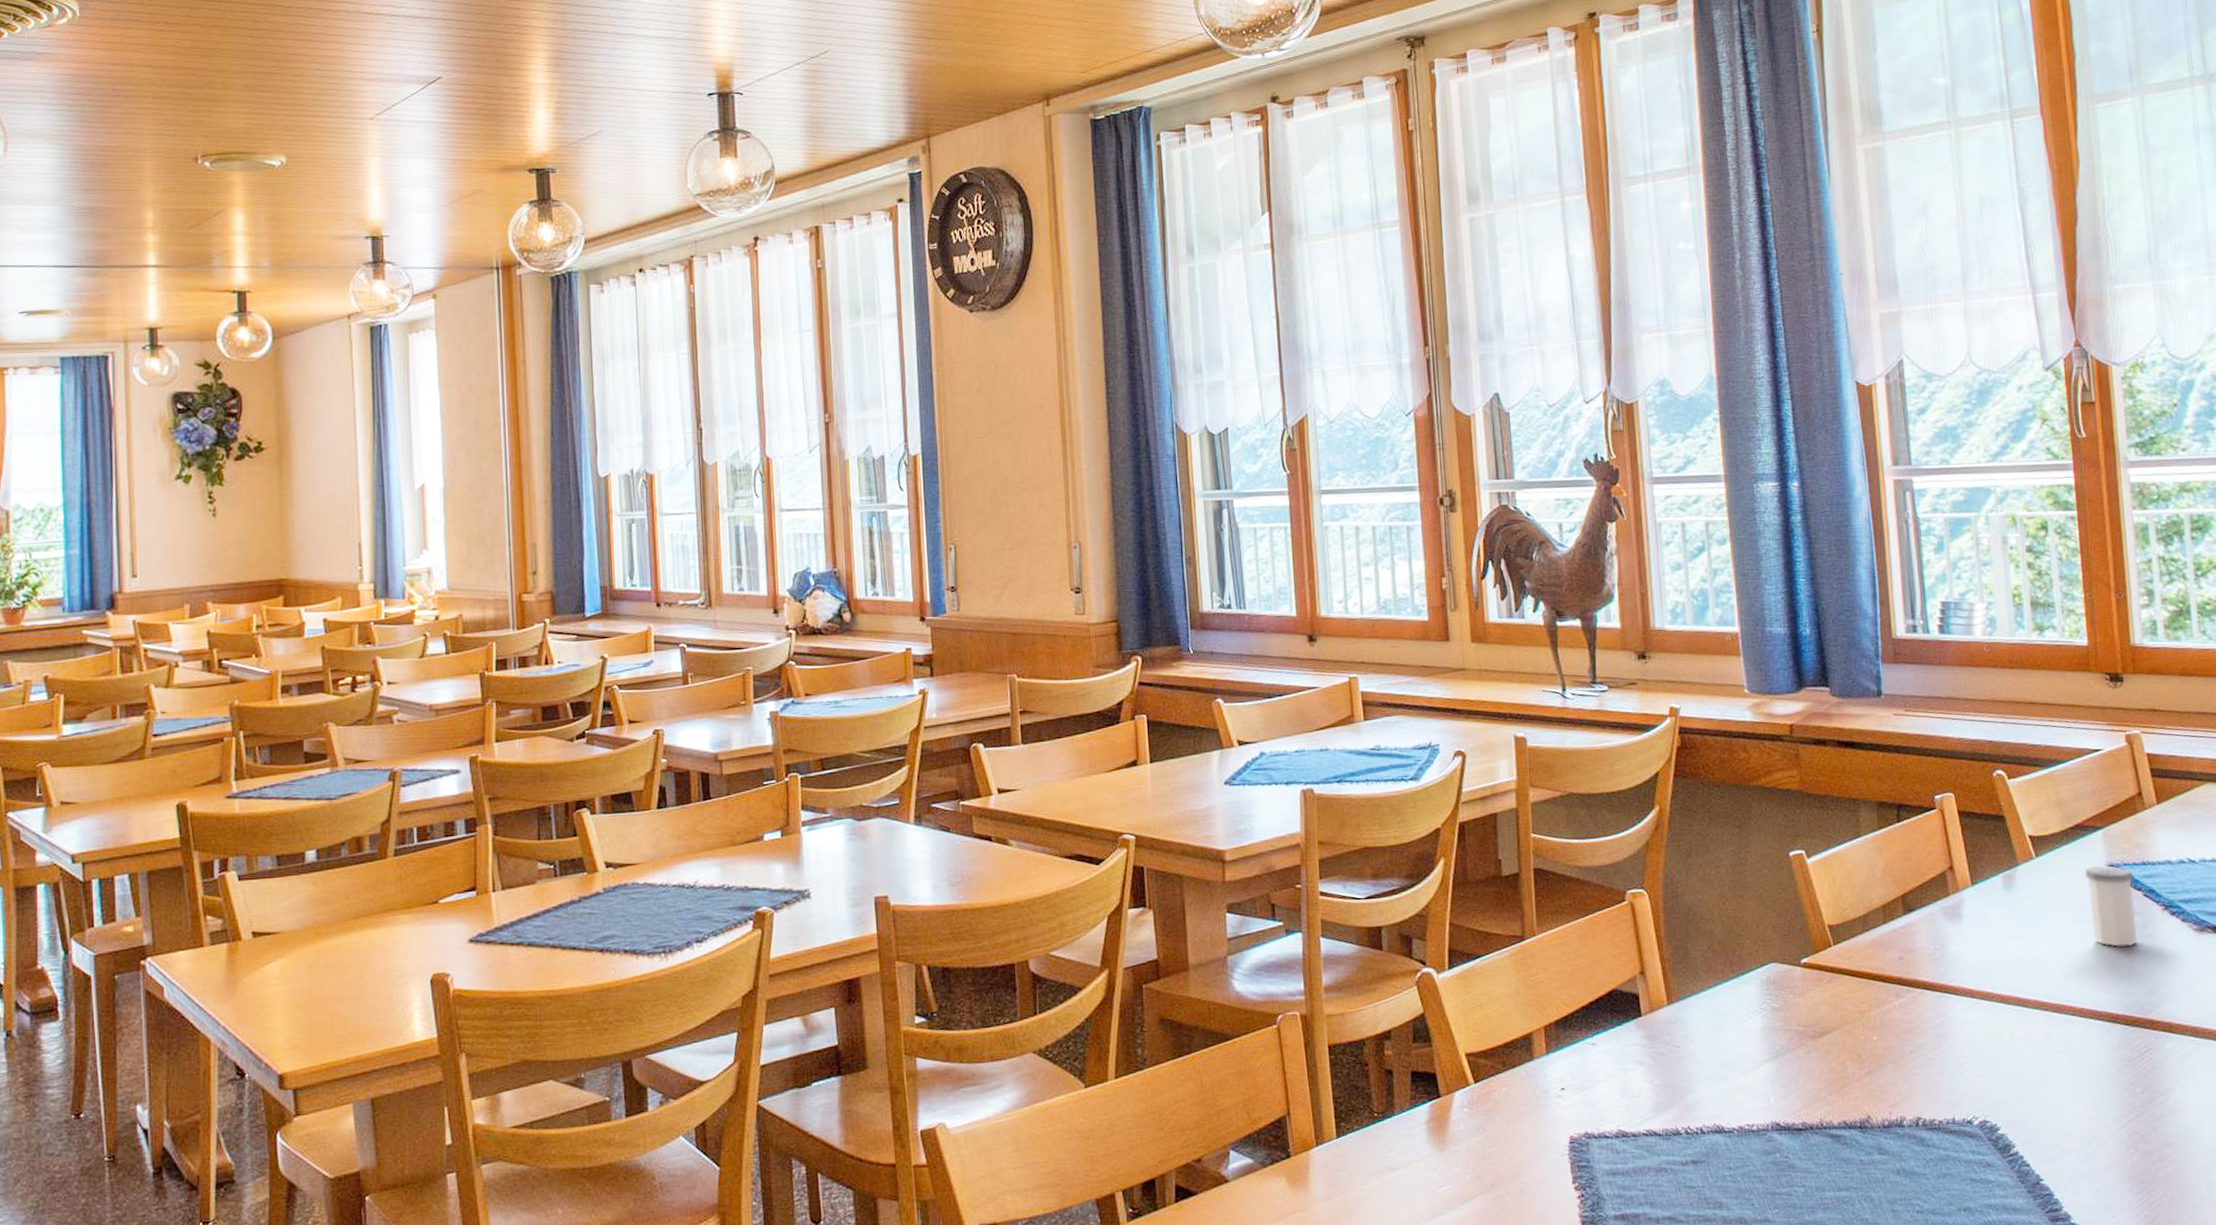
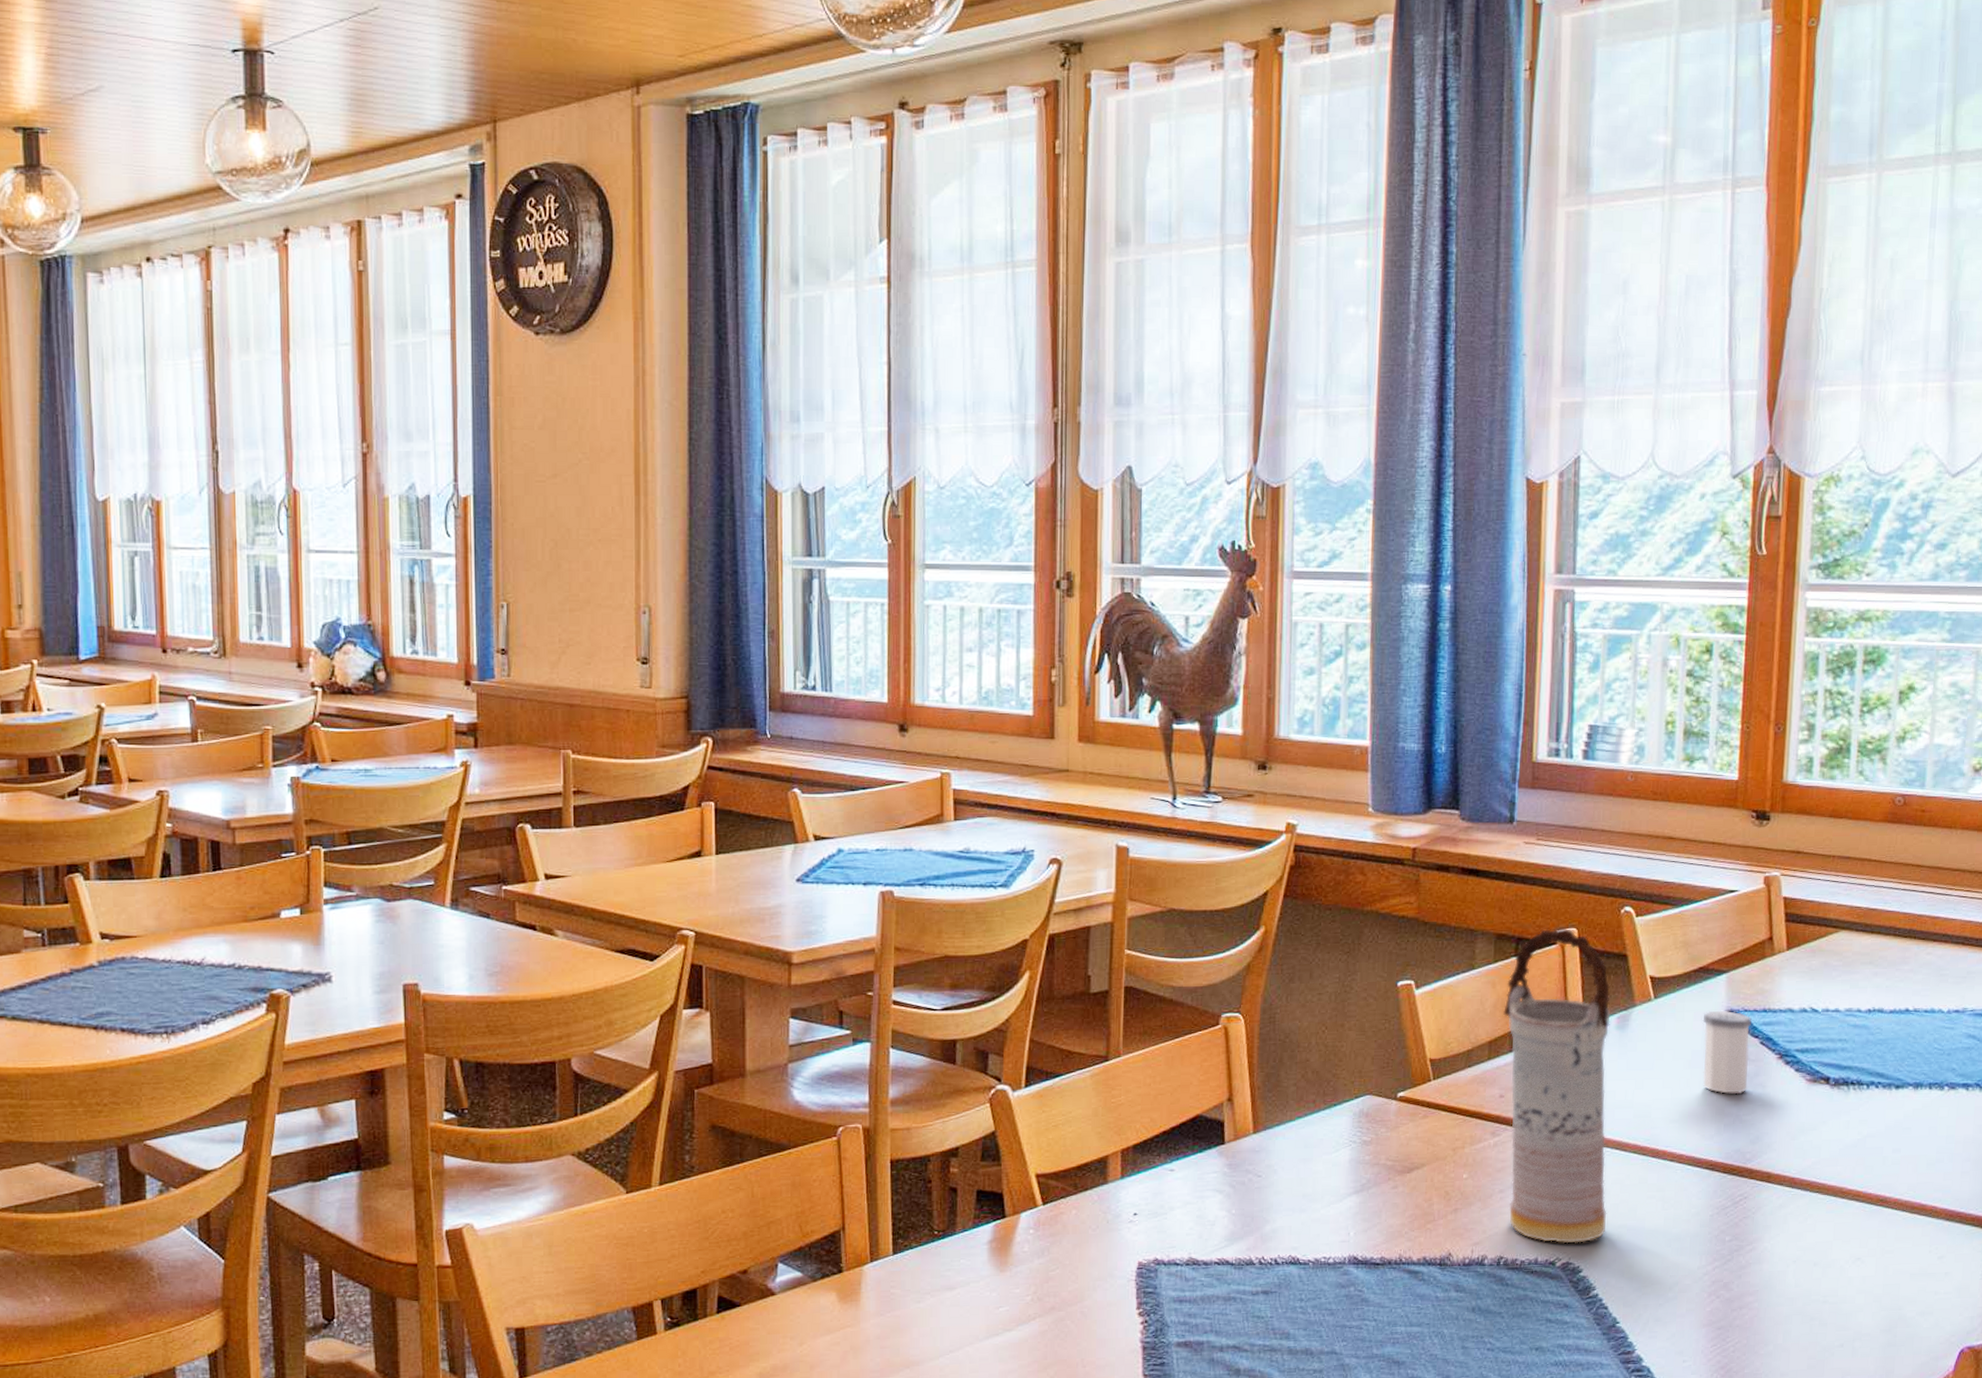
vase: none [1892,794,2018,1102] -> present [1502,929,1610,1244]

